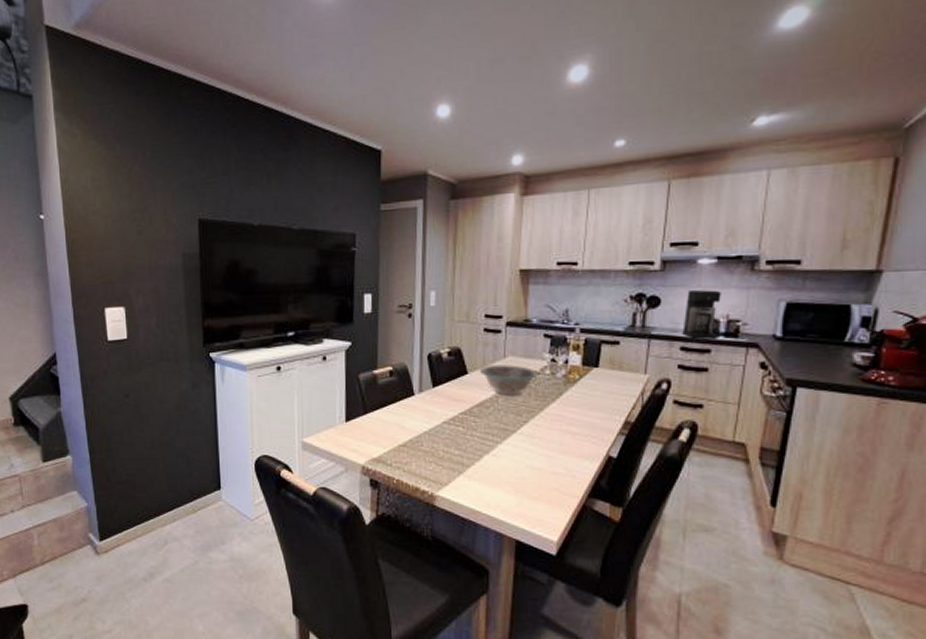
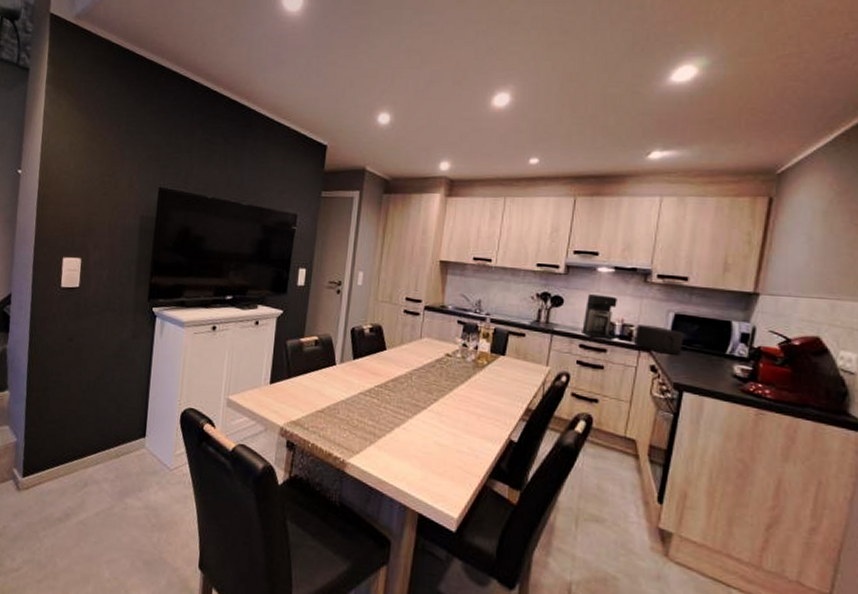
bowl: present [480,365,538,396] -> none [397,344,450,375]
toaster: none [741,318,797,348] -> present [634,324,684,355]

